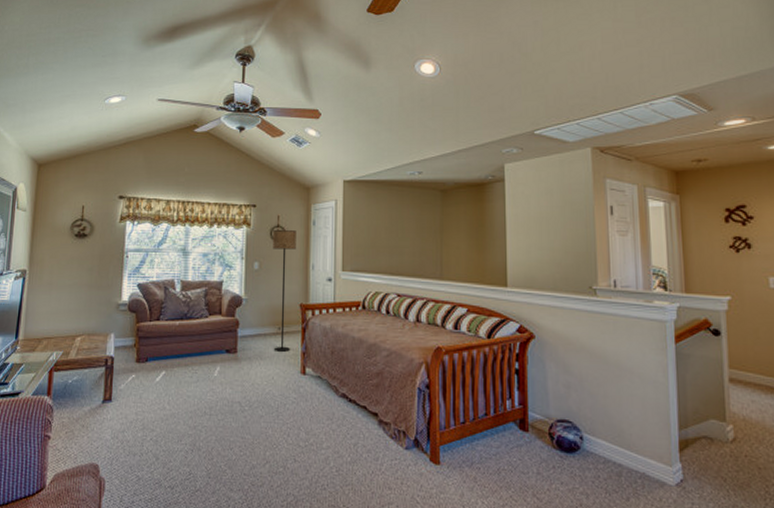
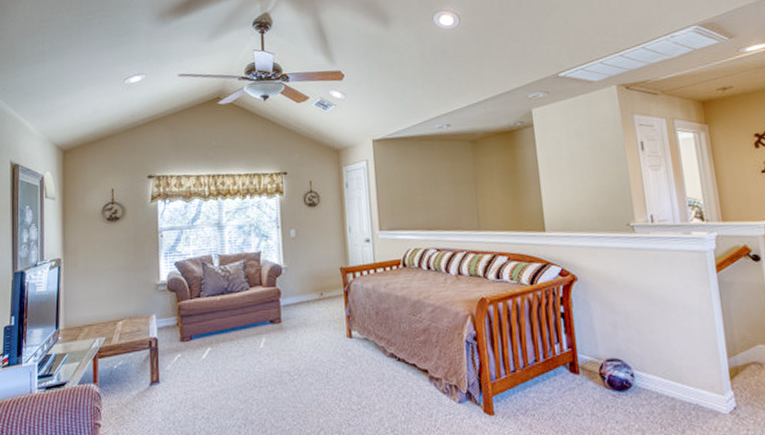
floor lamp: present [273,230,296,352] -> none [307,194,334,317]

